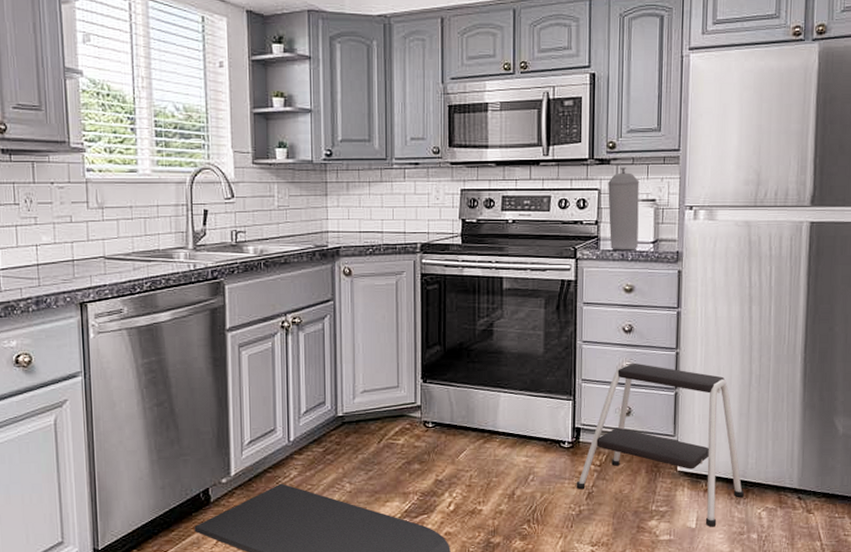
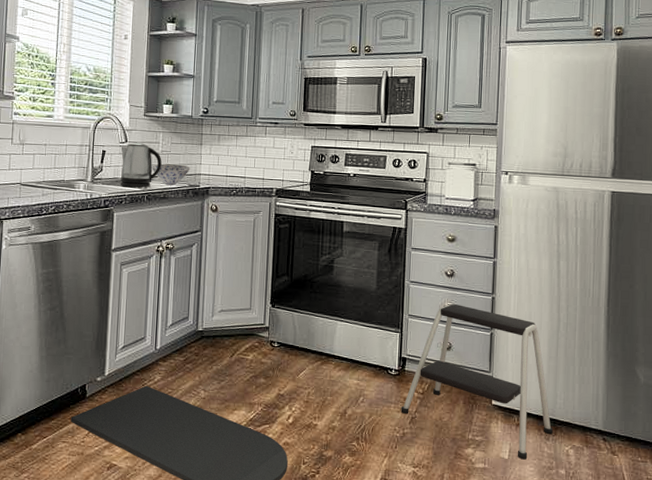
kettle: none [226,198,279,253] -> present [121,143,162,188]
bowl: none [267,221,315,248] -> present [152,164,191,186]
canister: present [608,167,640,251] -> none [435,136,462,206]

